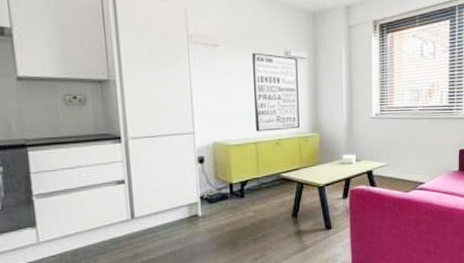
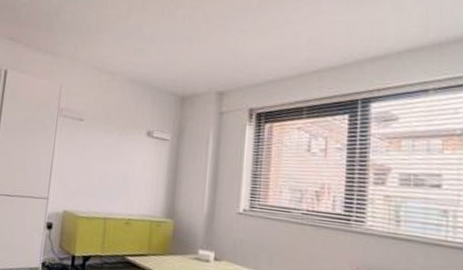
wall art: present [251,52,299,132] -> none [106,129,159,212]

